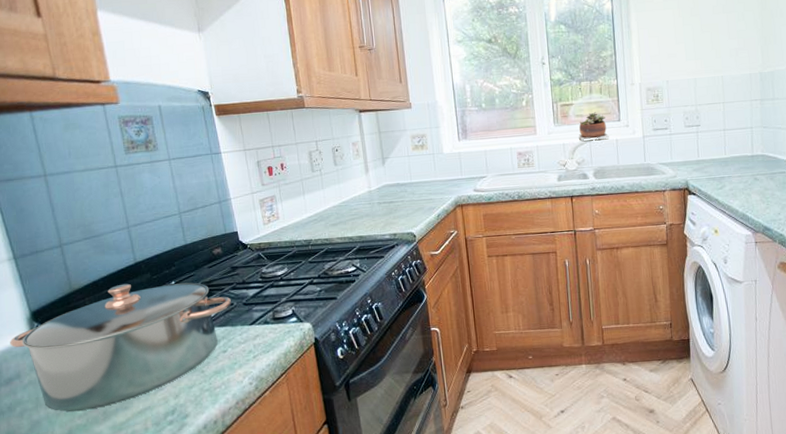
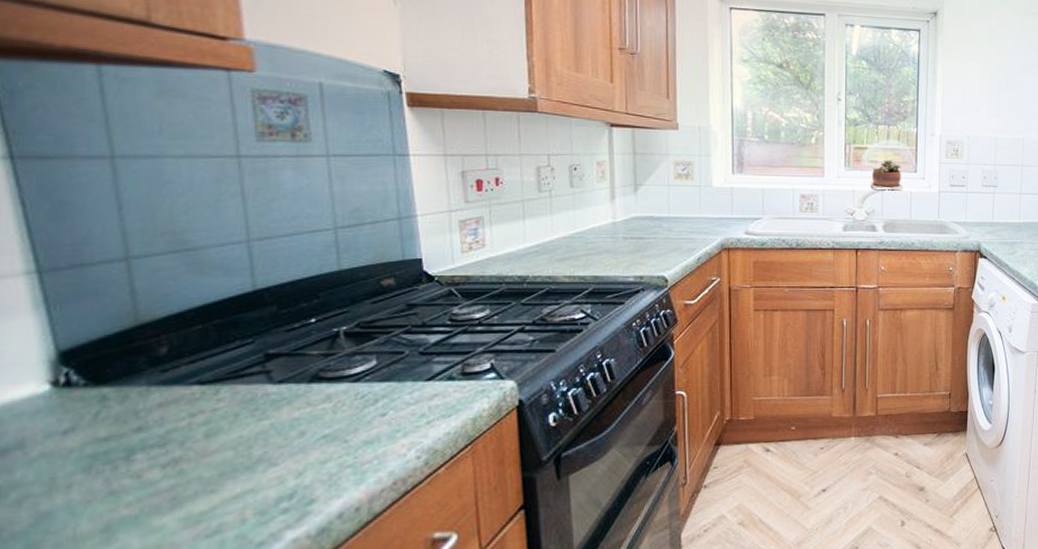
cooking pot: present [10,282,232,412] -> none [11,318,403,498]

